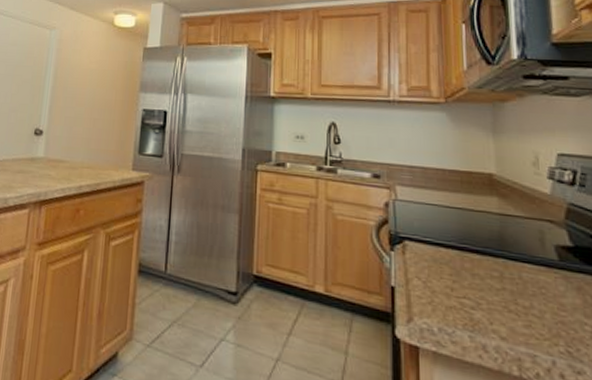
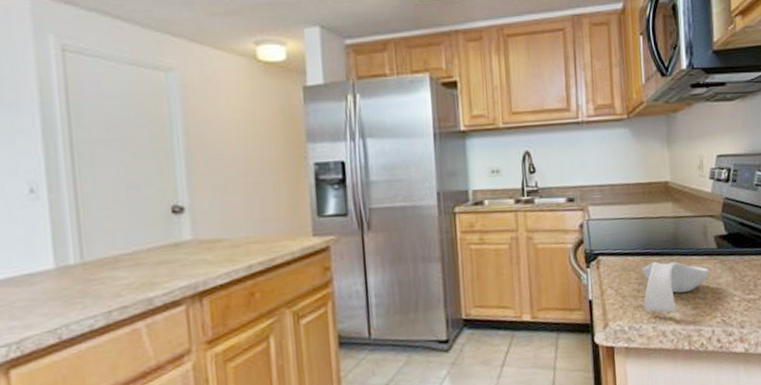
spoon rest: none [458,259,549,325] -> present [642,261,710,313]

